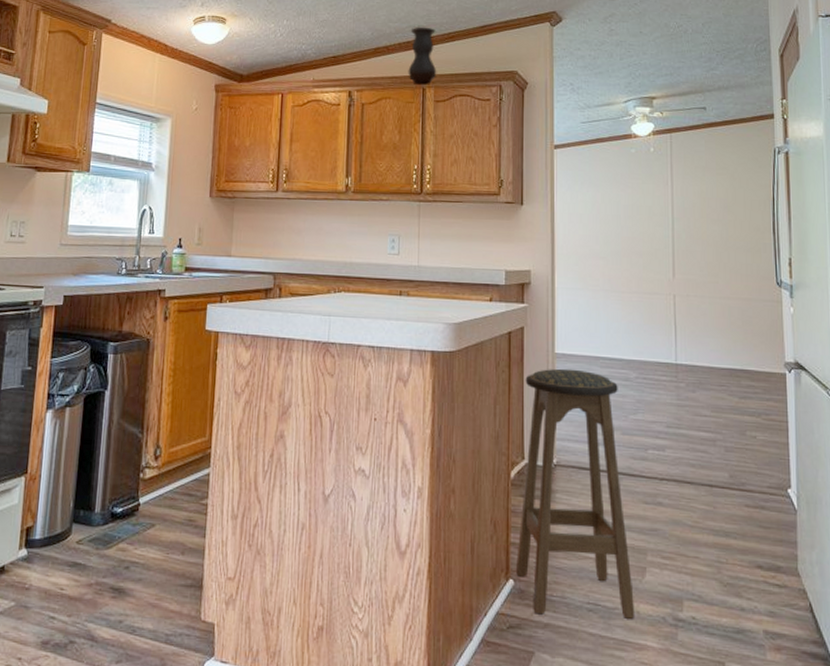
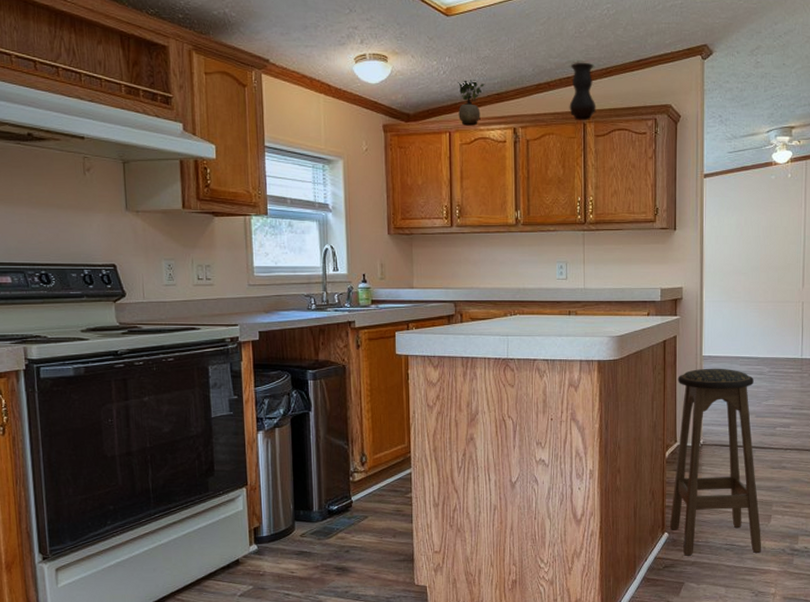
potted plant: none [292,42,322,88] -> present [458,80,485,126]

